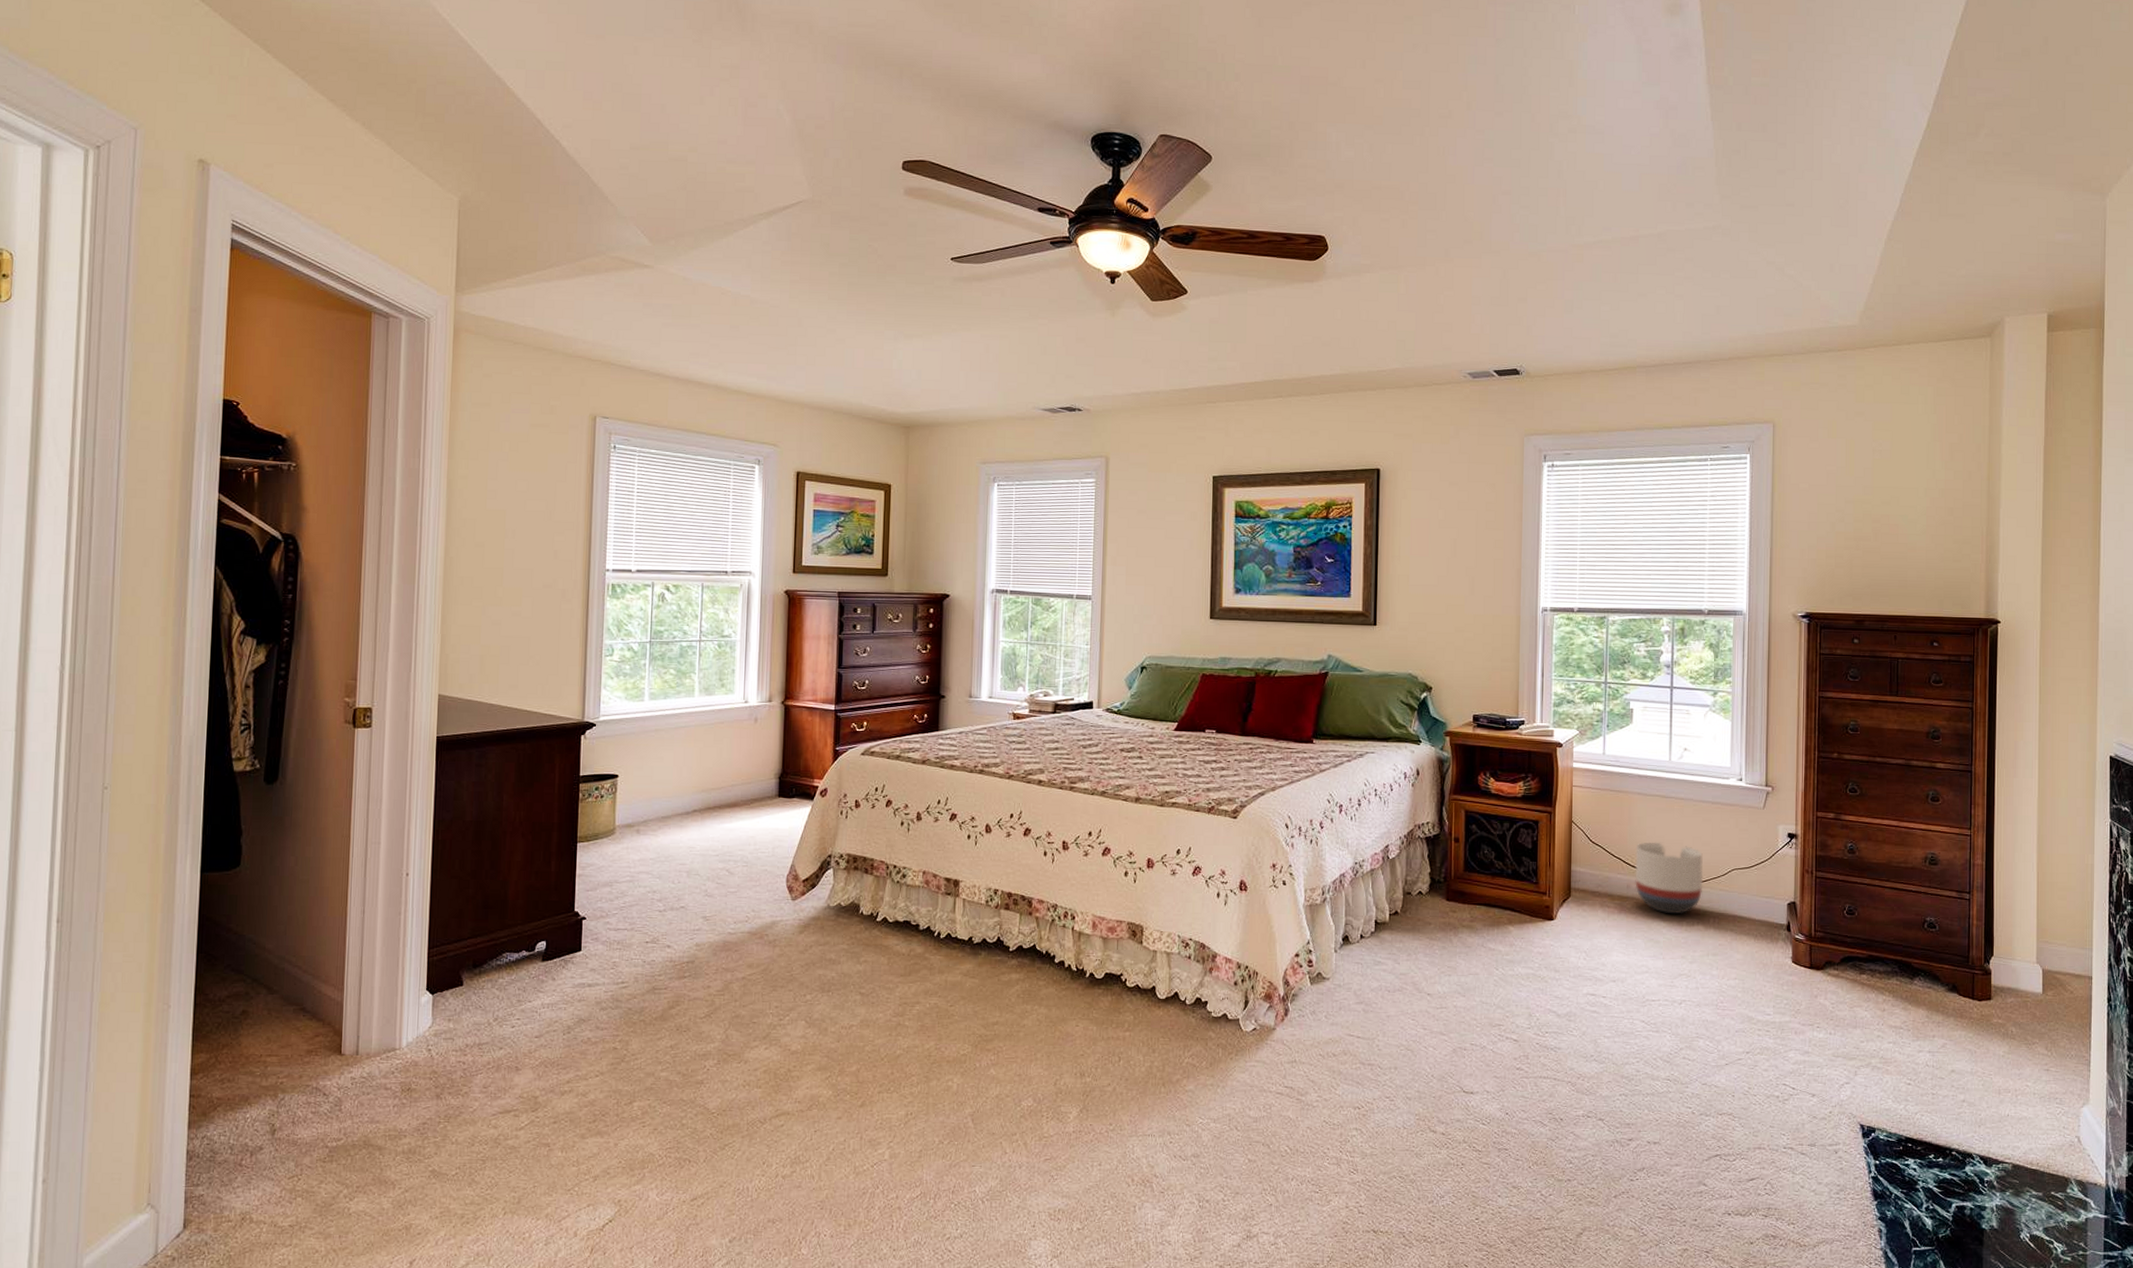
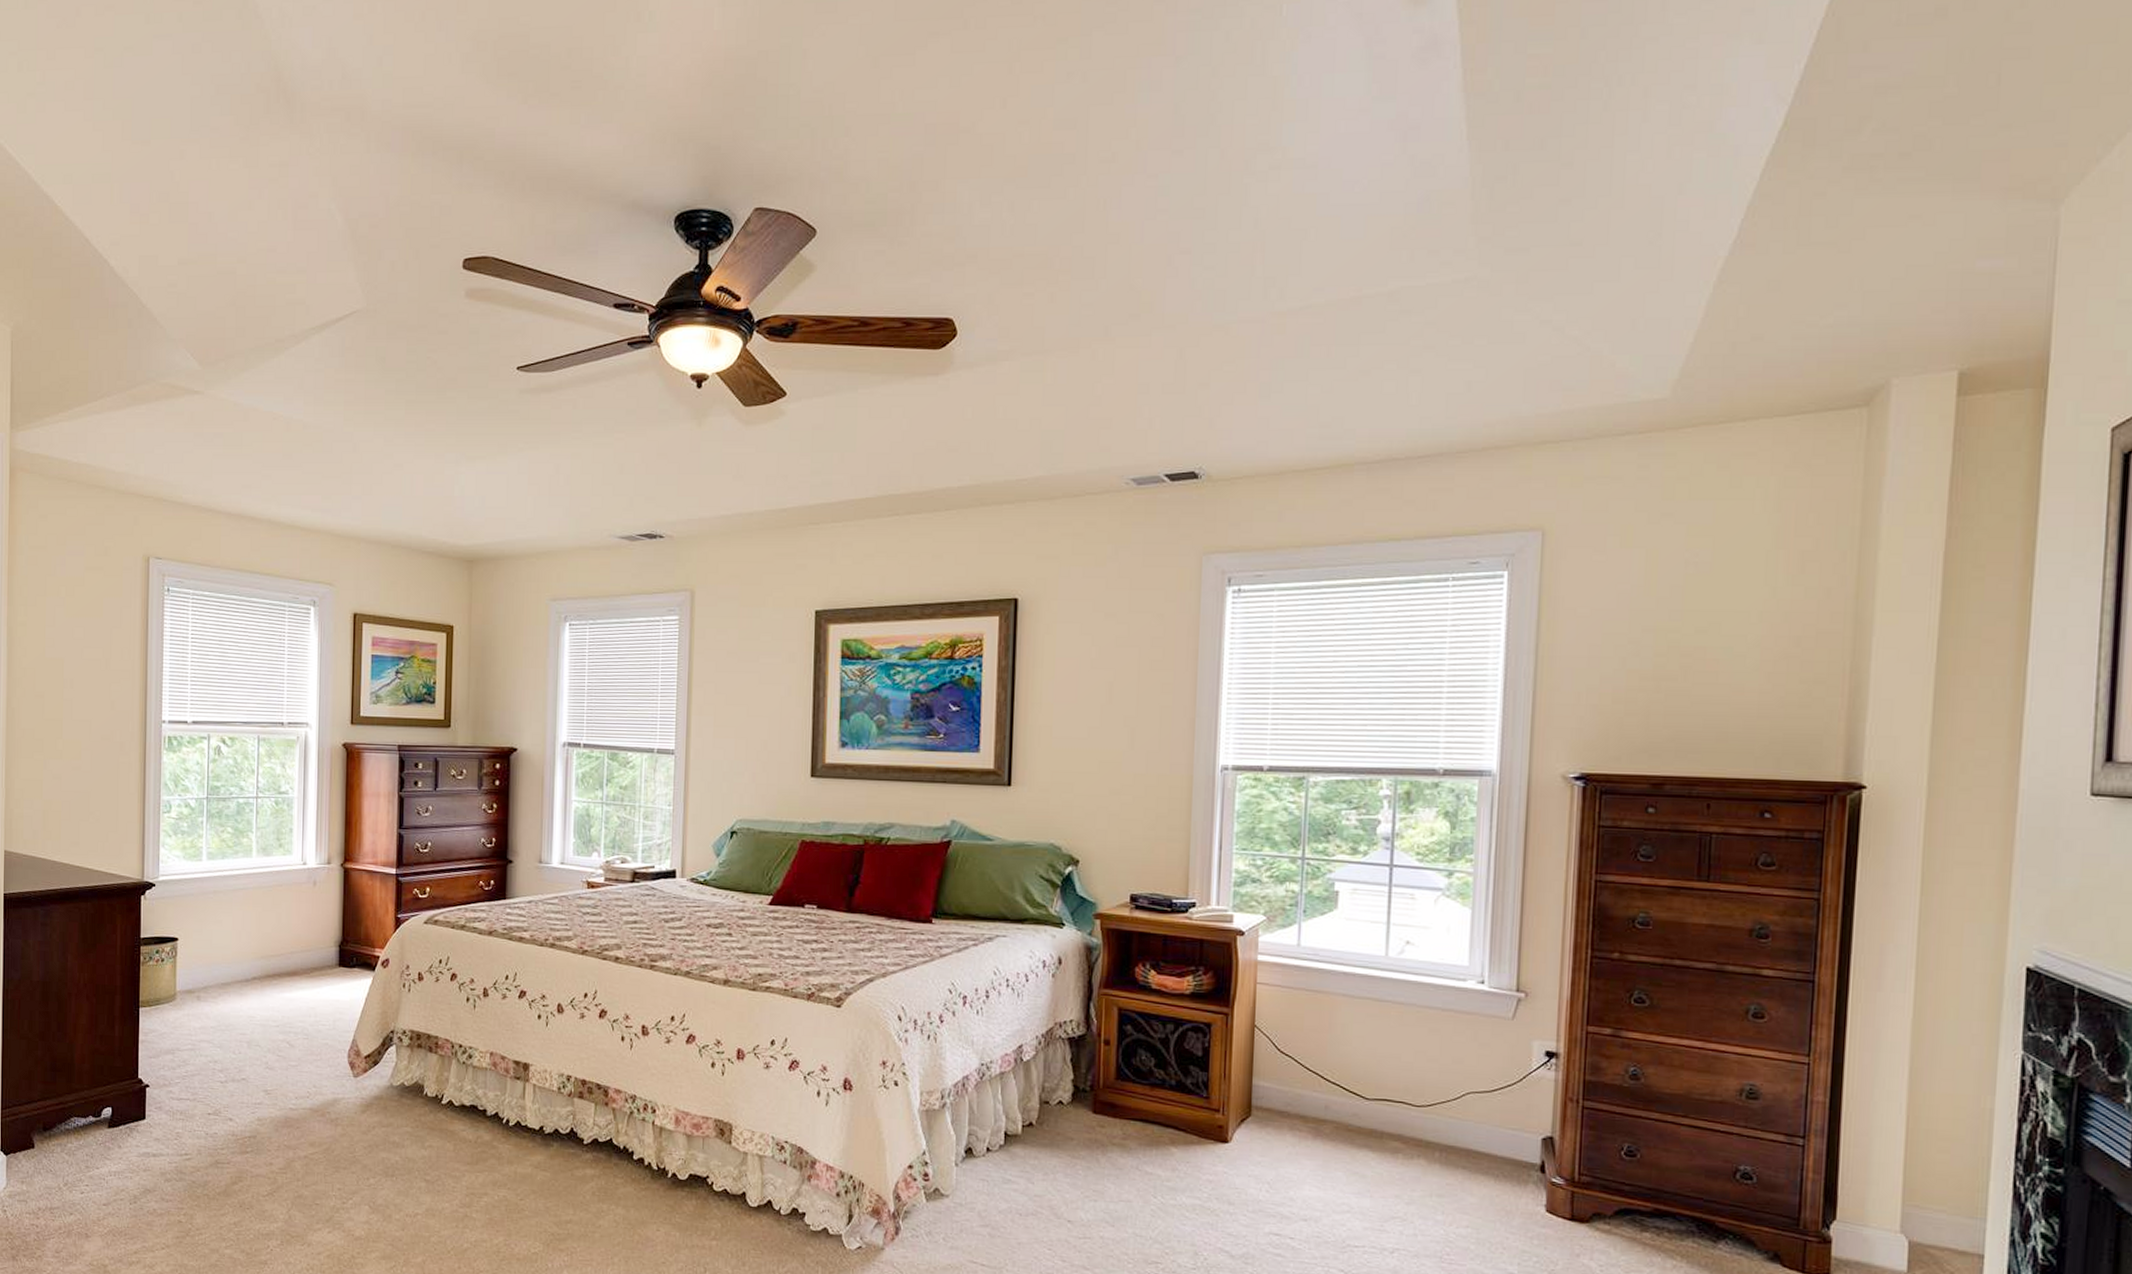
planter: present [1635,842,1704,914] -> none [1335,1054,1428,1144]

